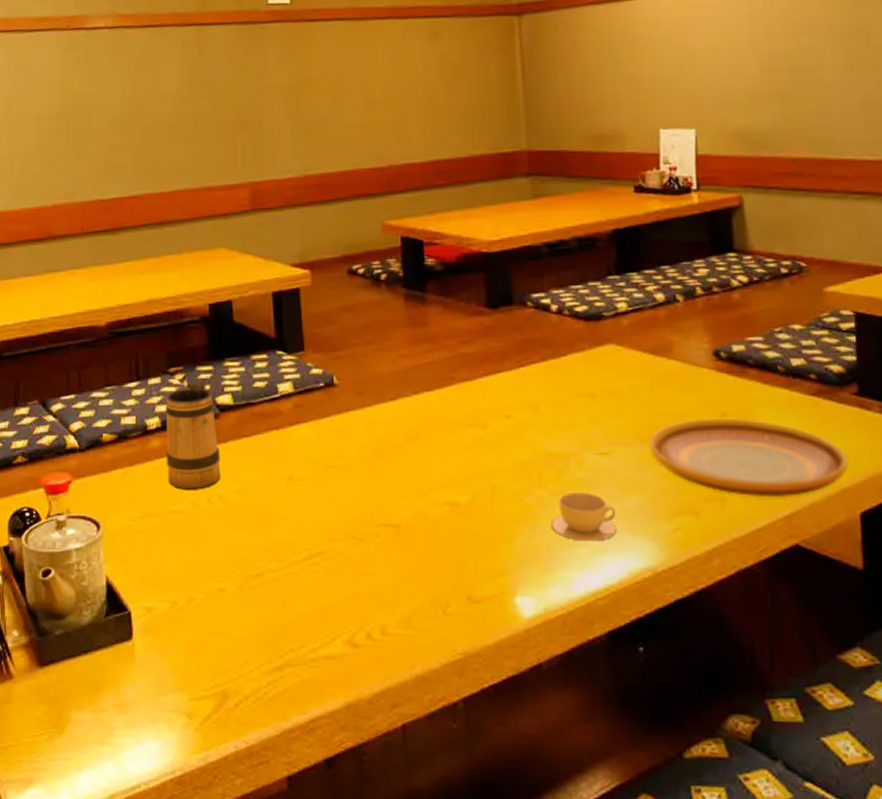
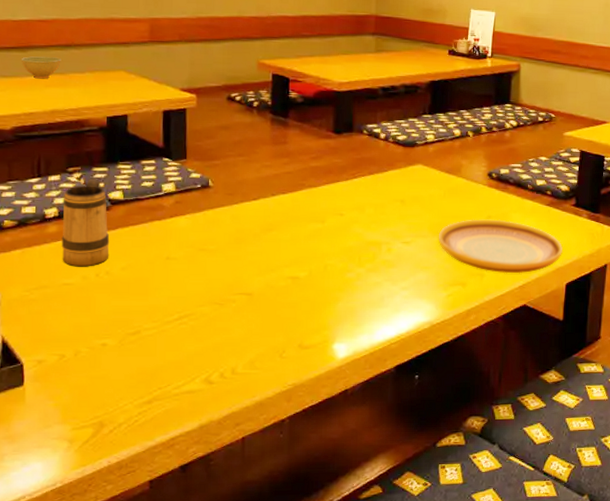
bowl: none [112,238,155,265] -> present [21,56,61,79]
teacup: present [551,492,617,541] -> none [365,269,410,304]

